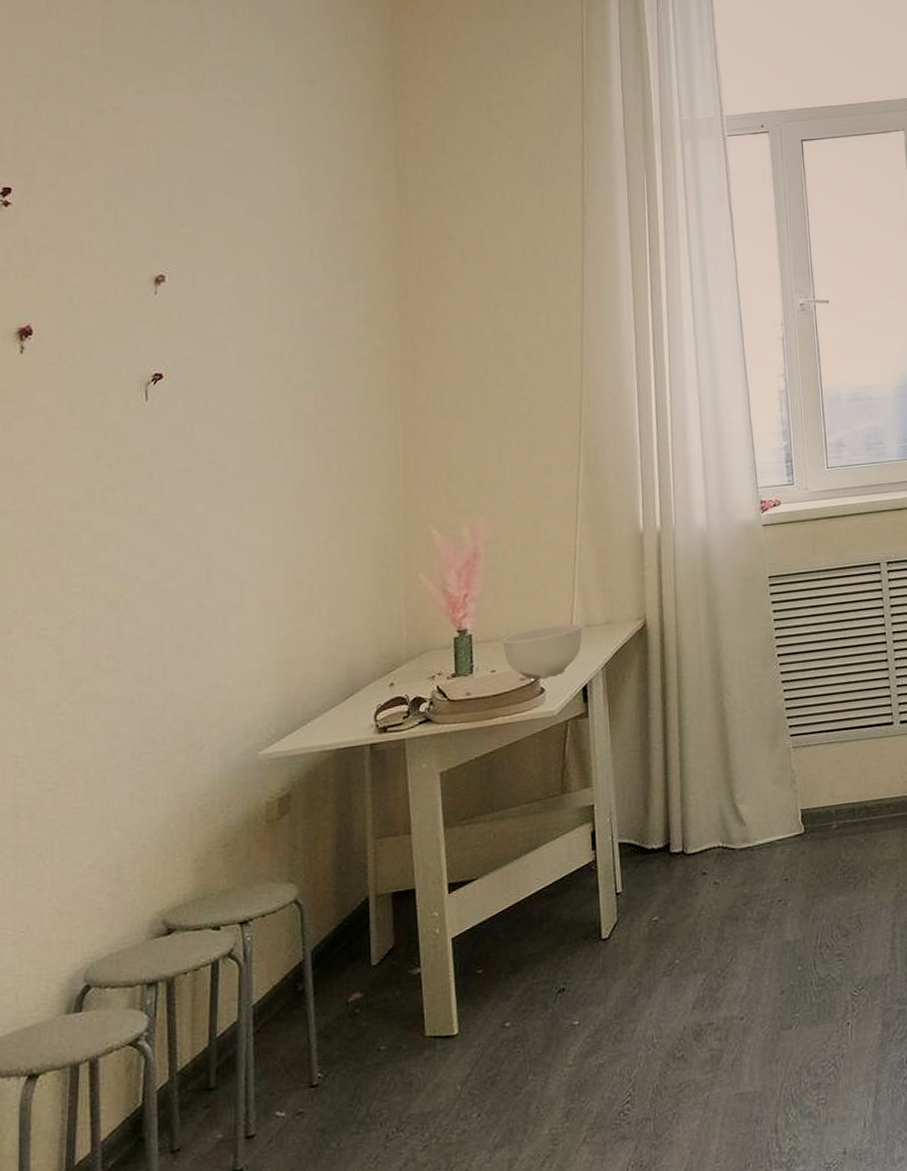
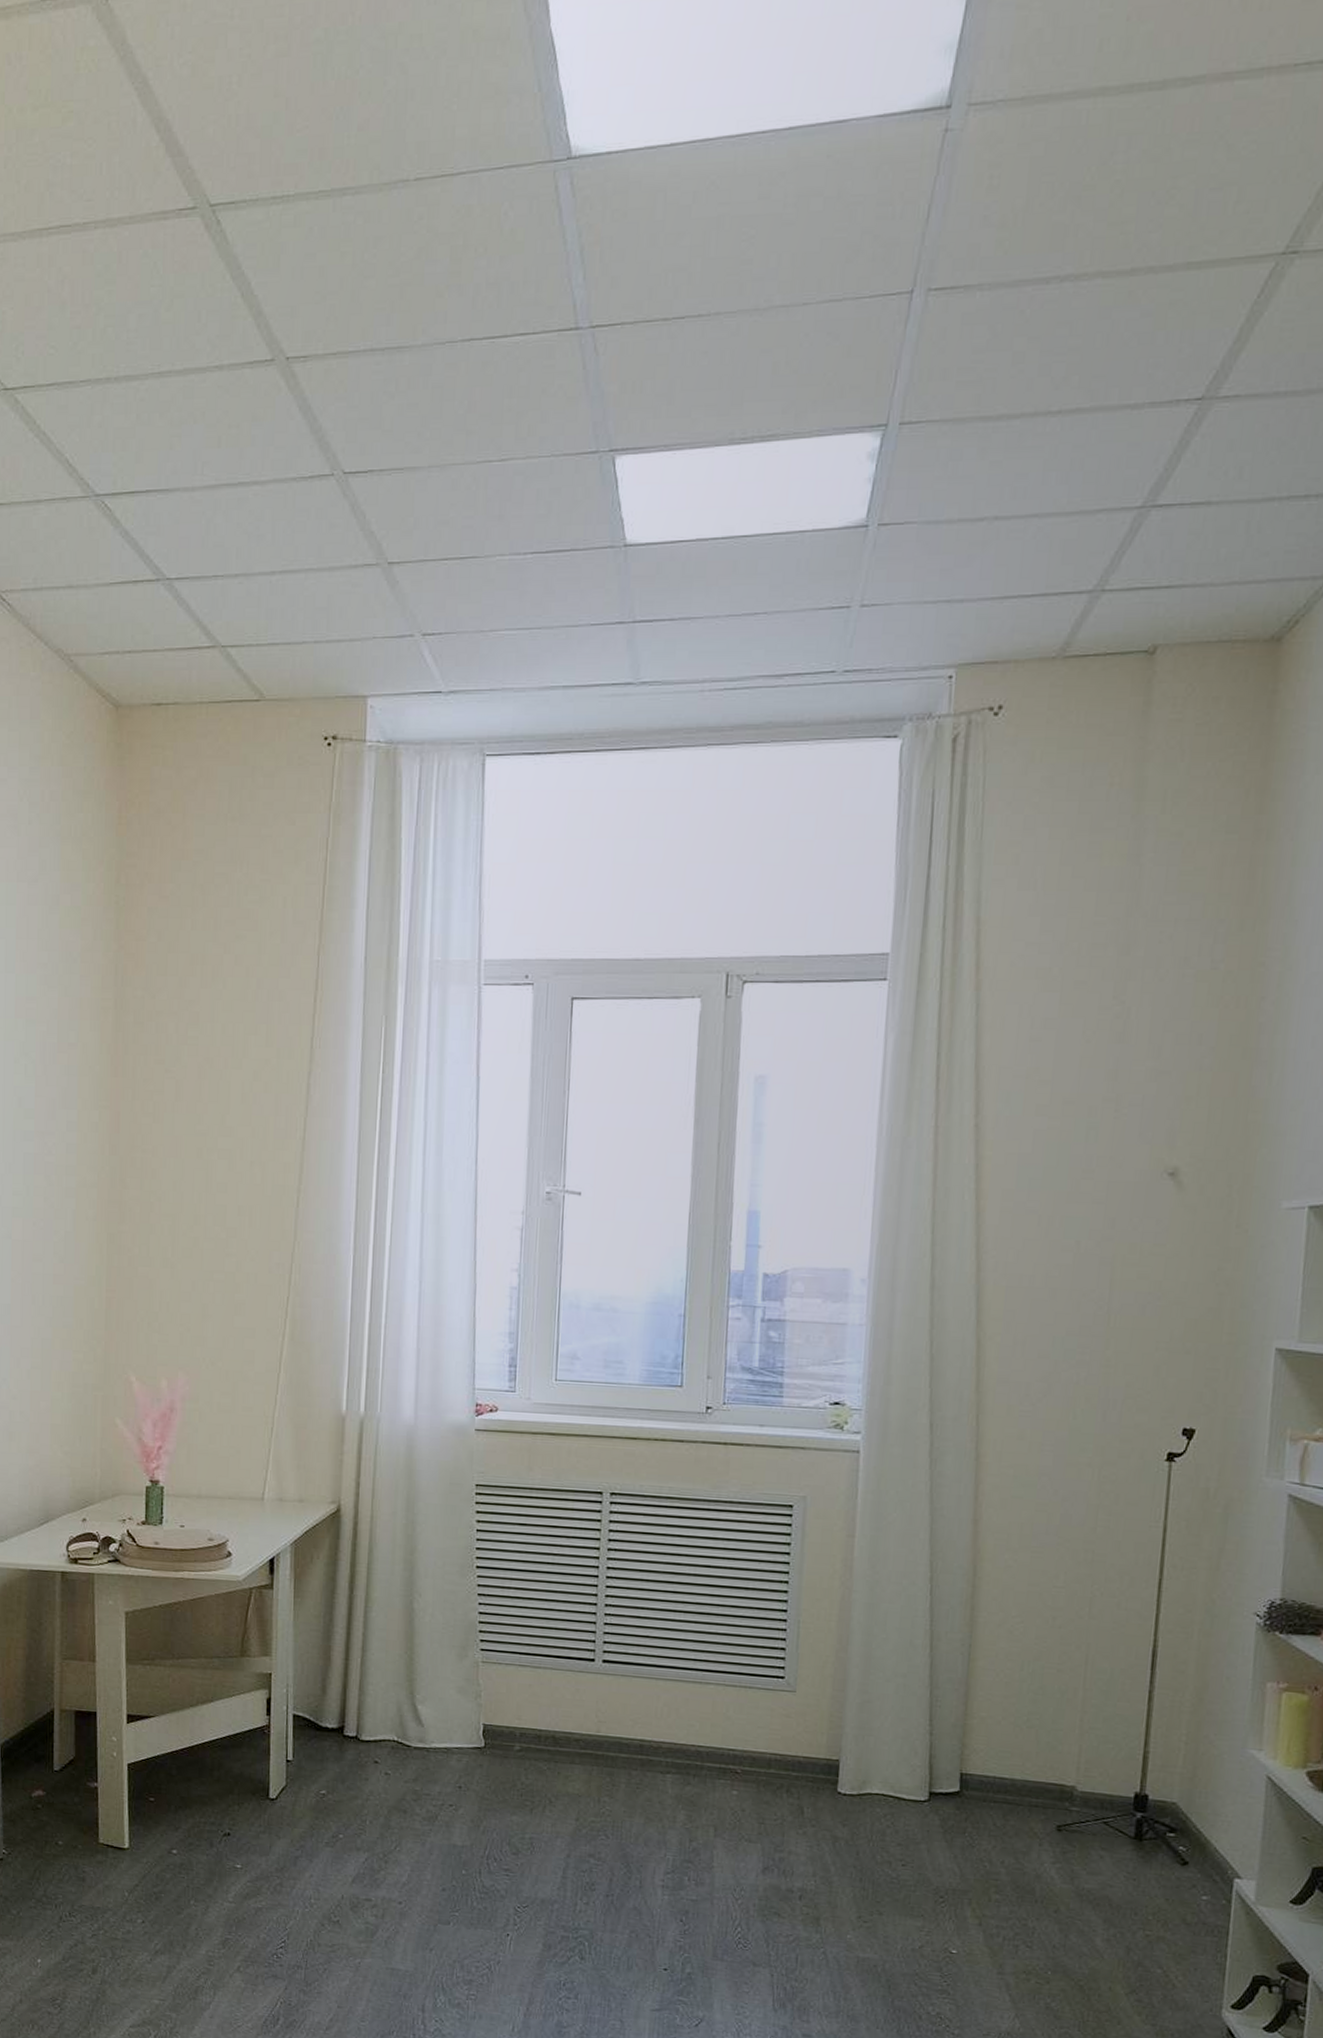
bowl: present [503,623,583,680] -> none [193,1491,274,1543]

